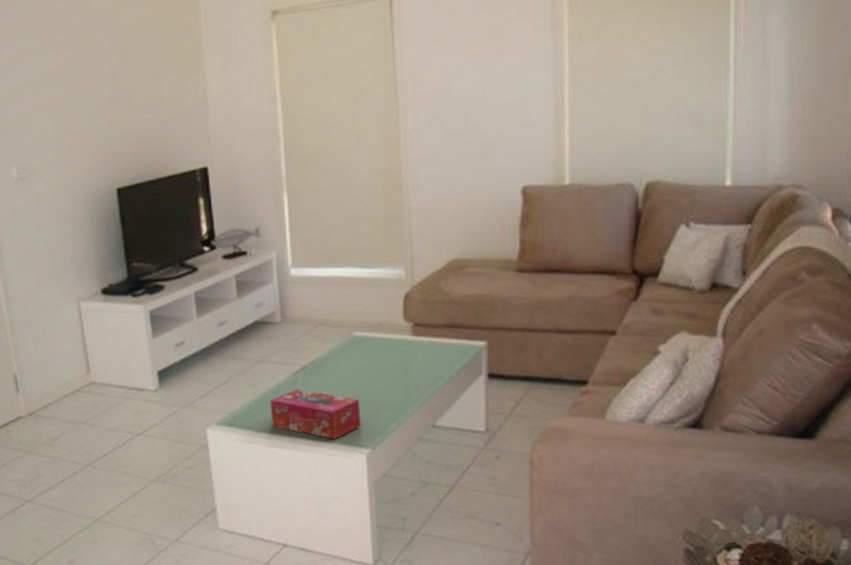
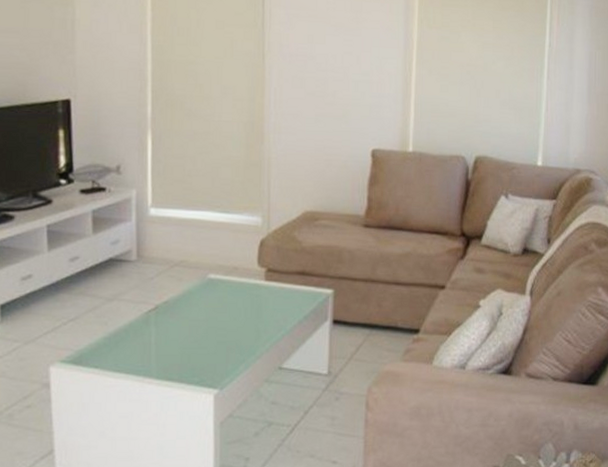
tissue box: present [270,389,361,439] -> none [119,328,211,379]

